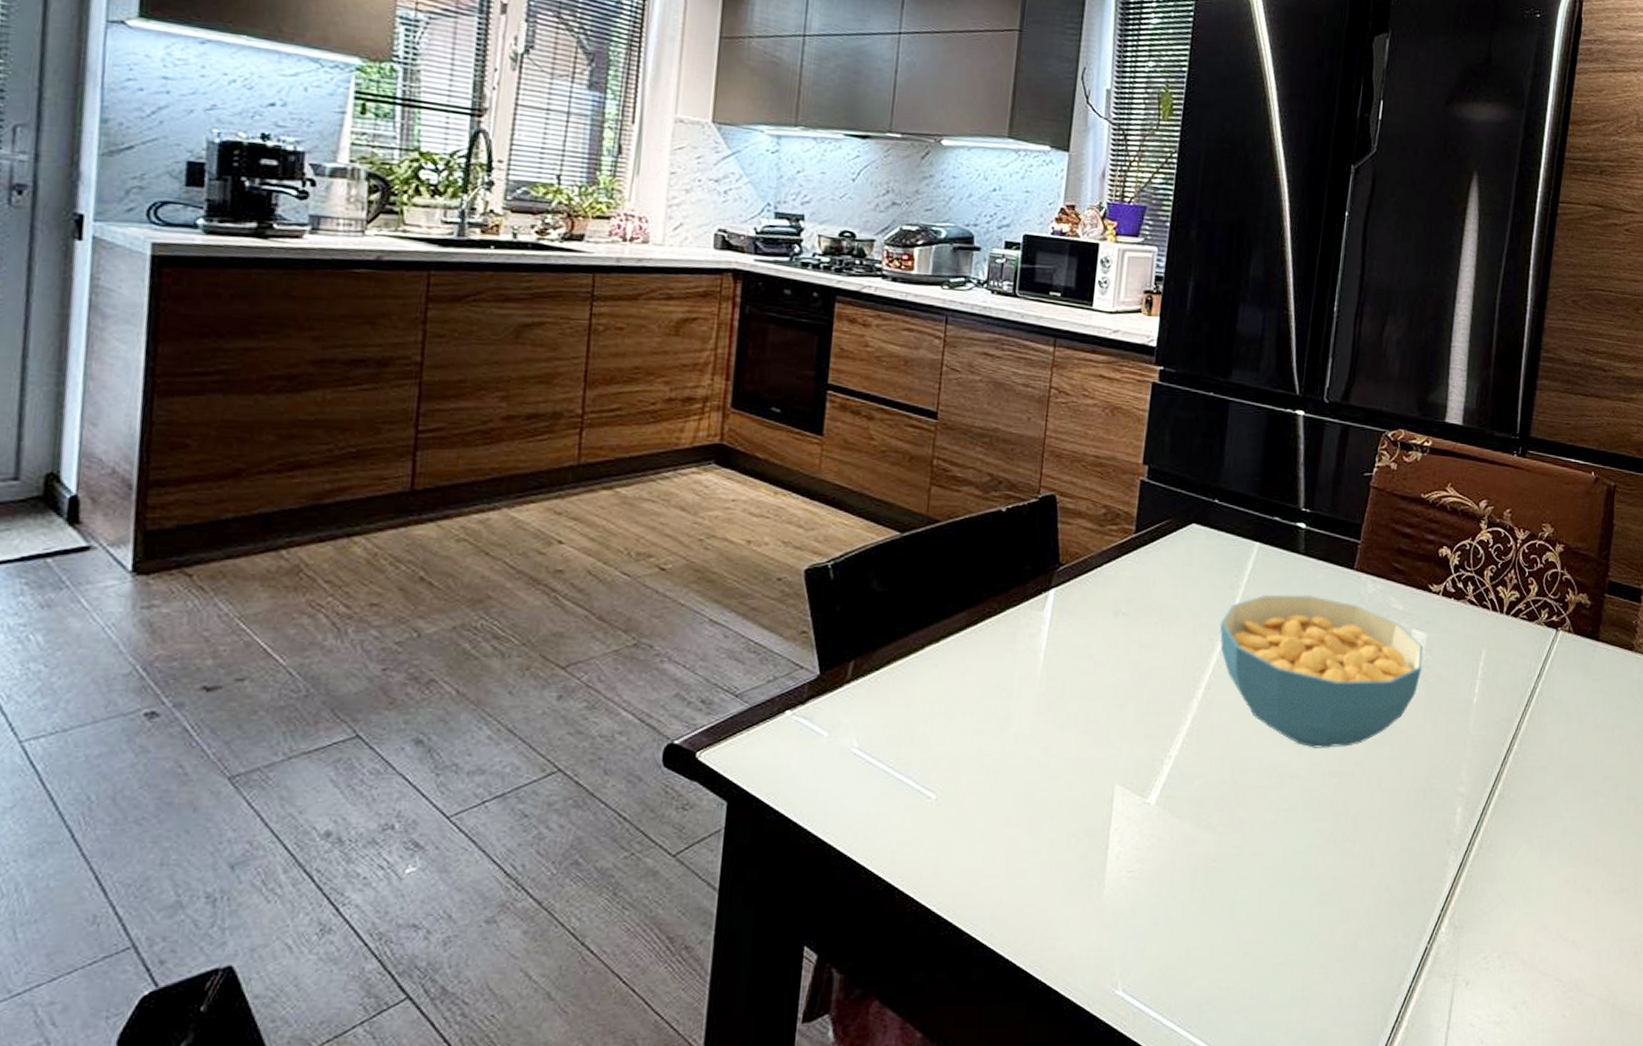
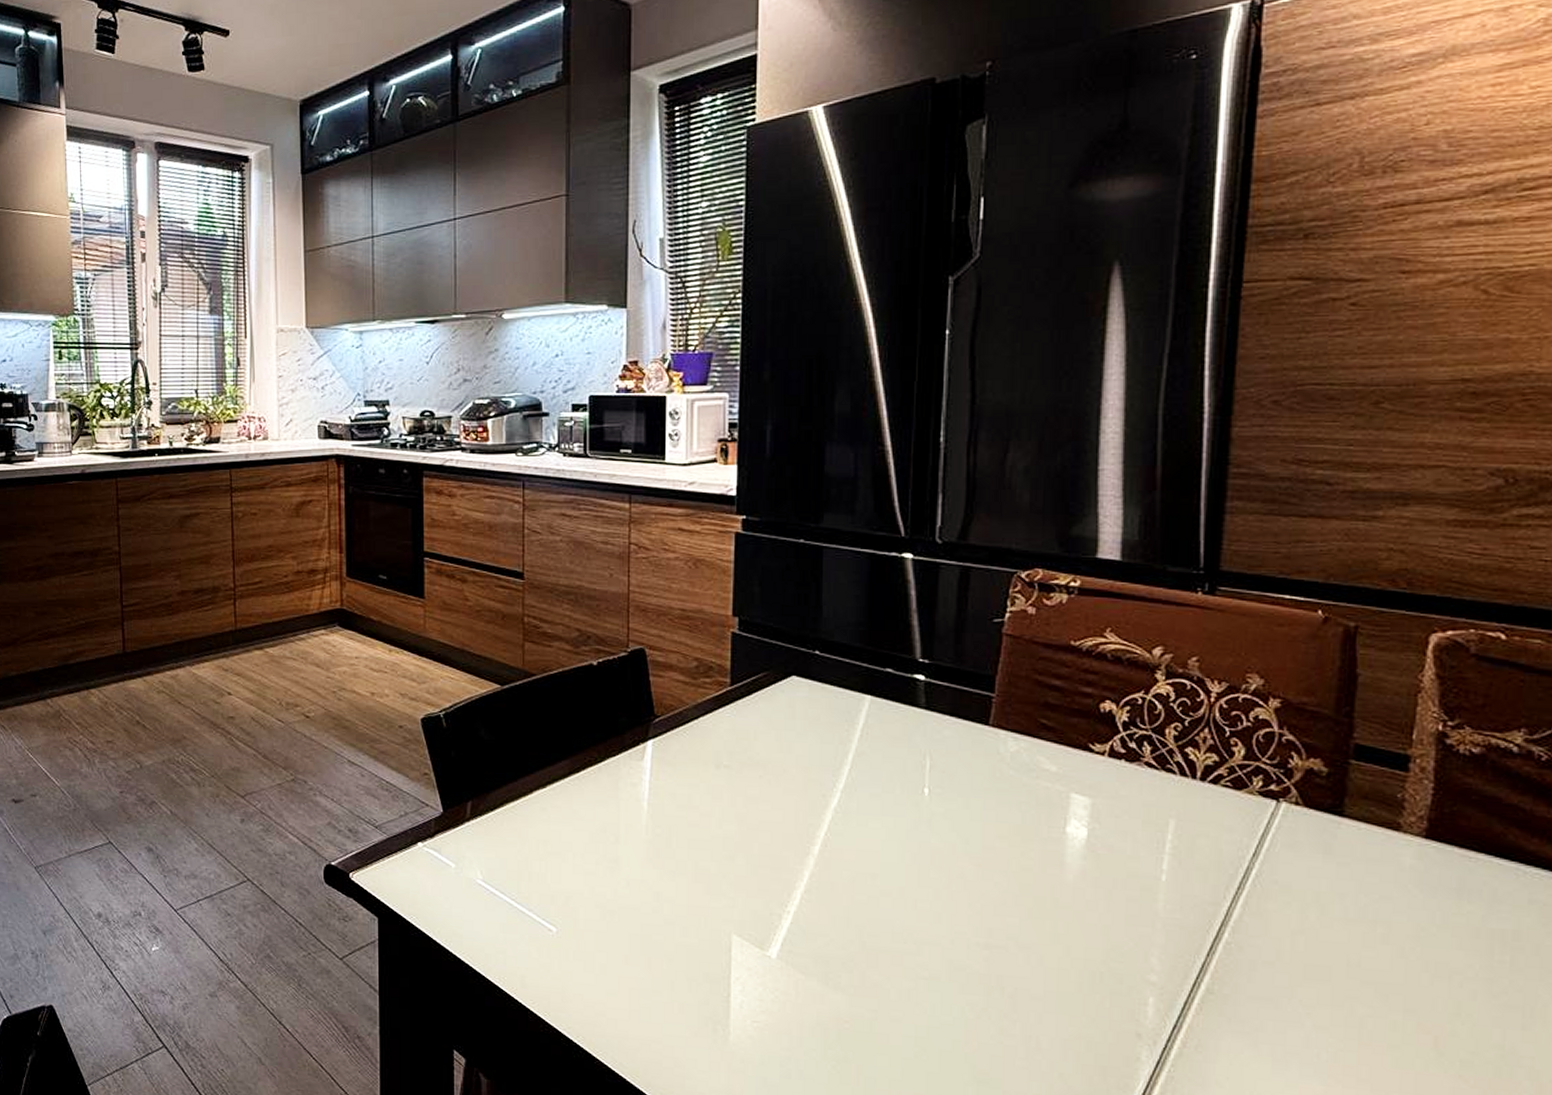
cereal bowl: present [1220,594,1424,748] -> none [832,750,1088,918]

